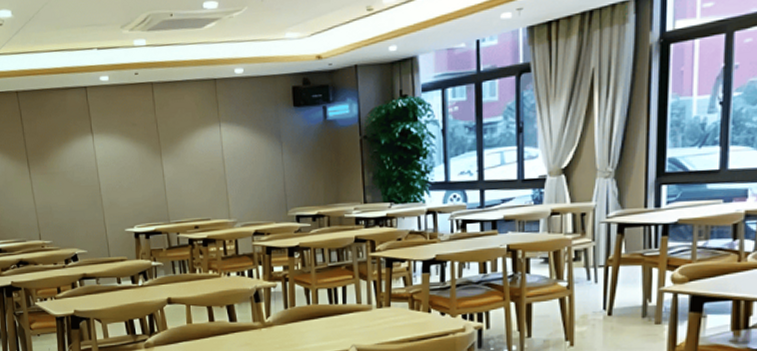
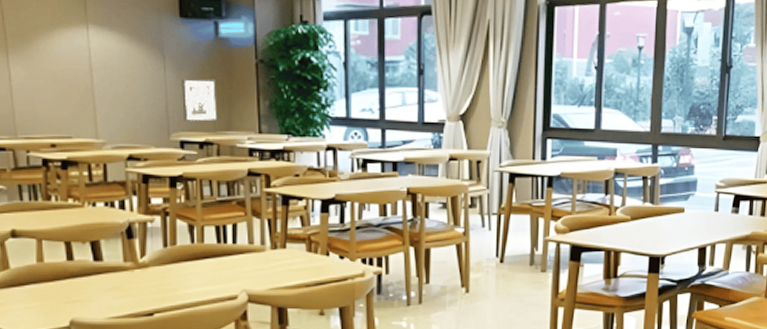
wall art: none [297,158,327,199] -> present [182,78,217,123]

